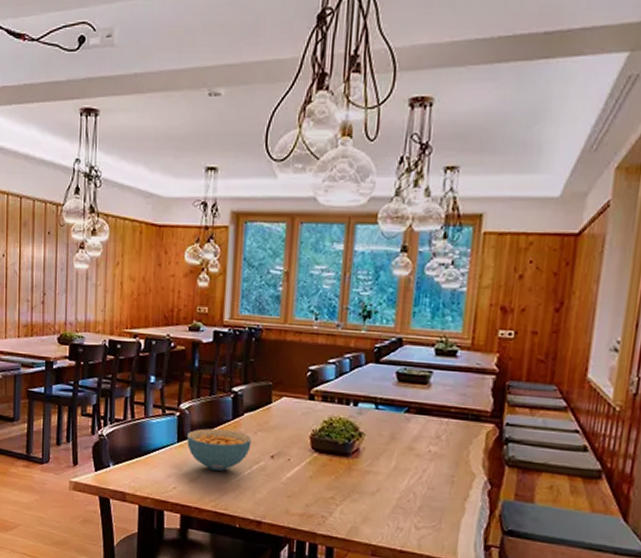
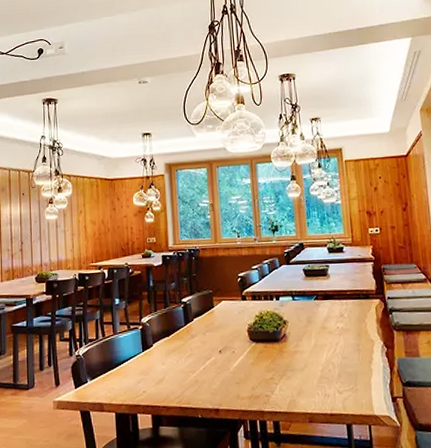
cereal bowl: present [187,428,251,471] -> none [150,334,202,371]

